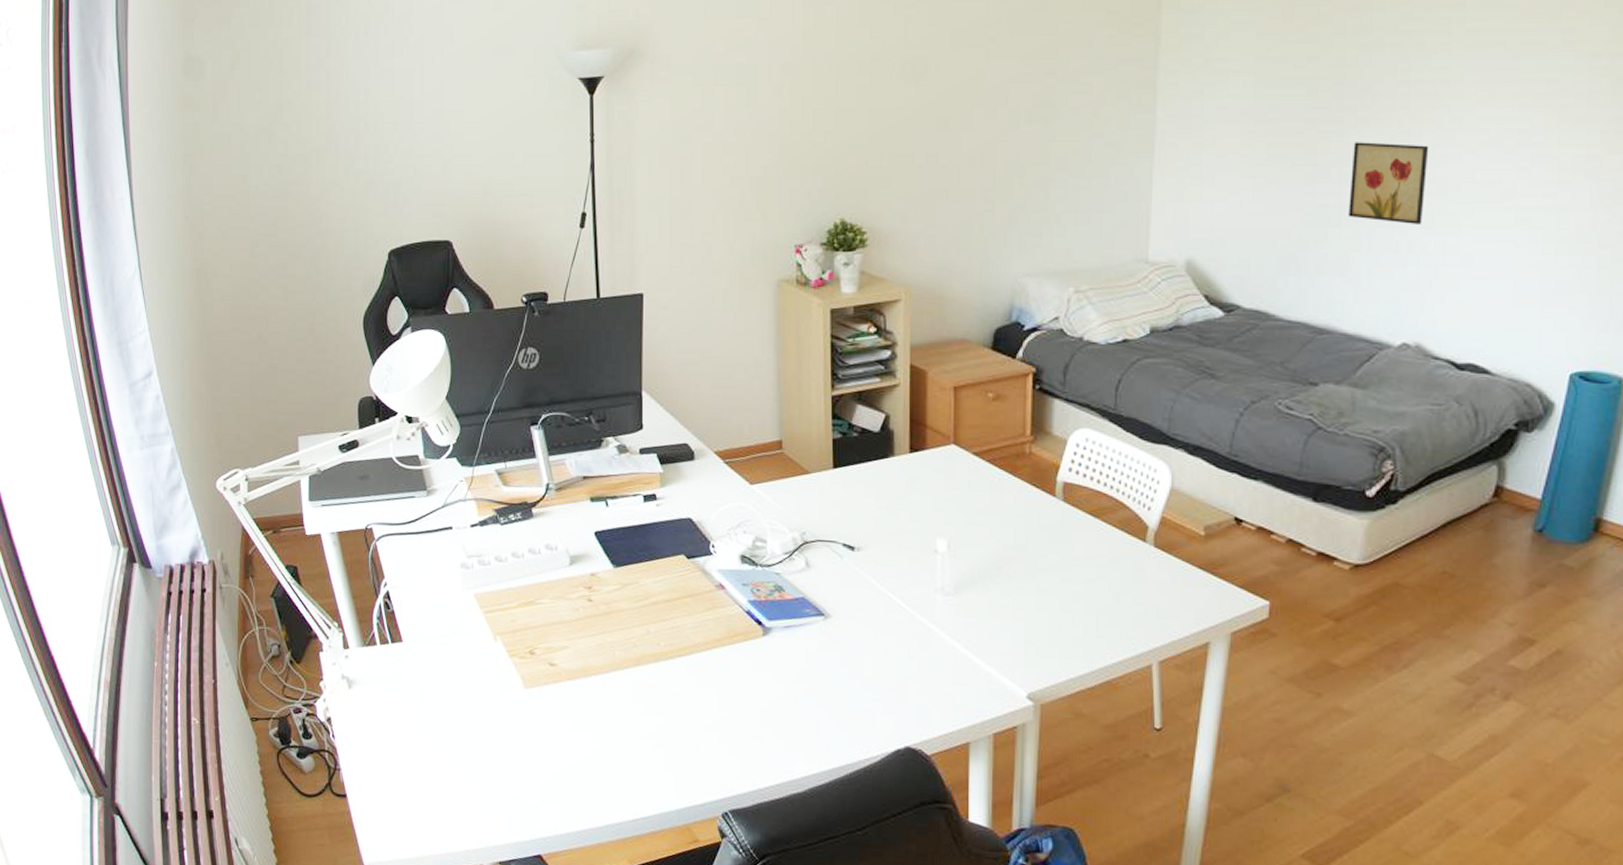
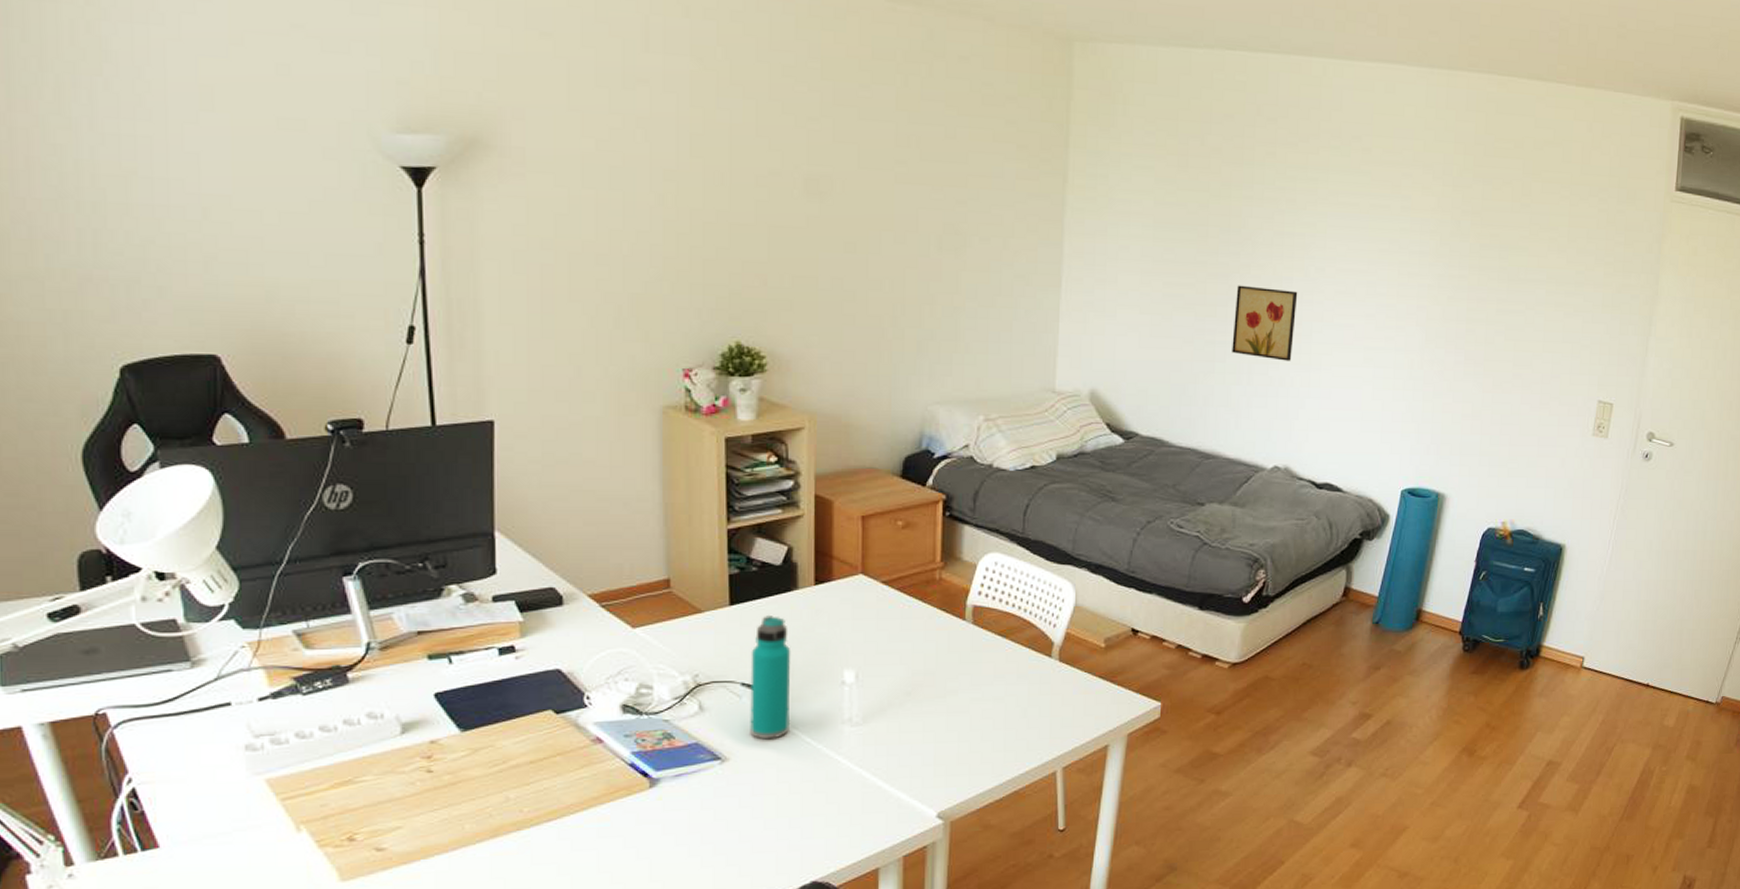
water bottle: none [850,479,888,601] -> present [750,614,791,740]

